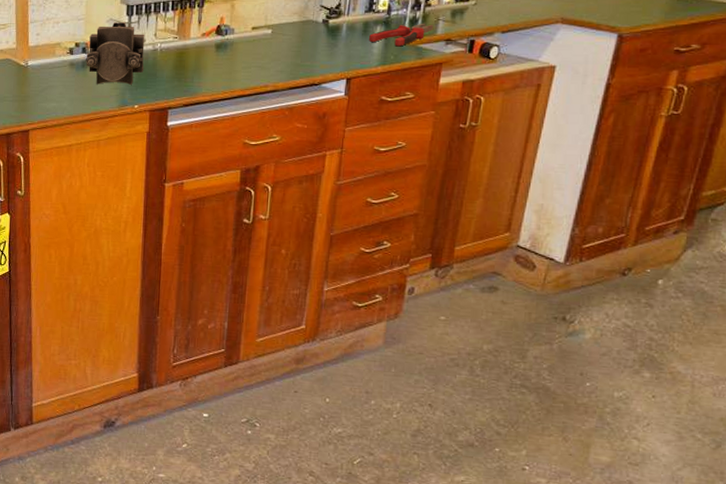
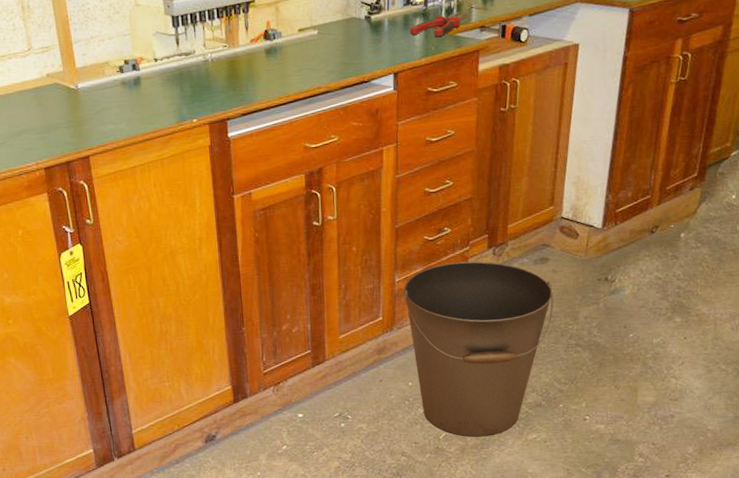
clamp: present [86,22,145,85] -> none [137,34,198,102]
bucket: none [331,278,500,470] -> present [404,261,553,437]

